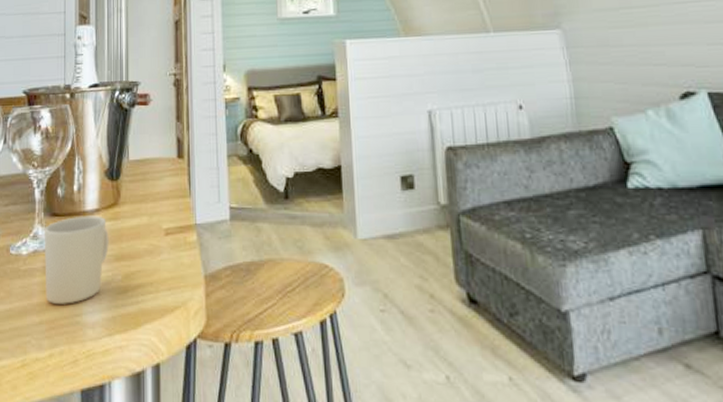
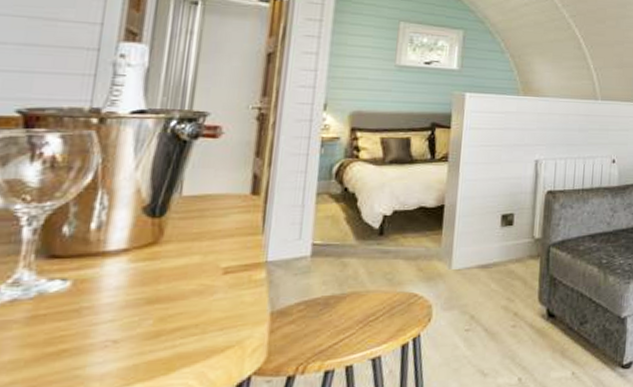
mug: present [44,216,109,304] -> none [25,256,140,359]

